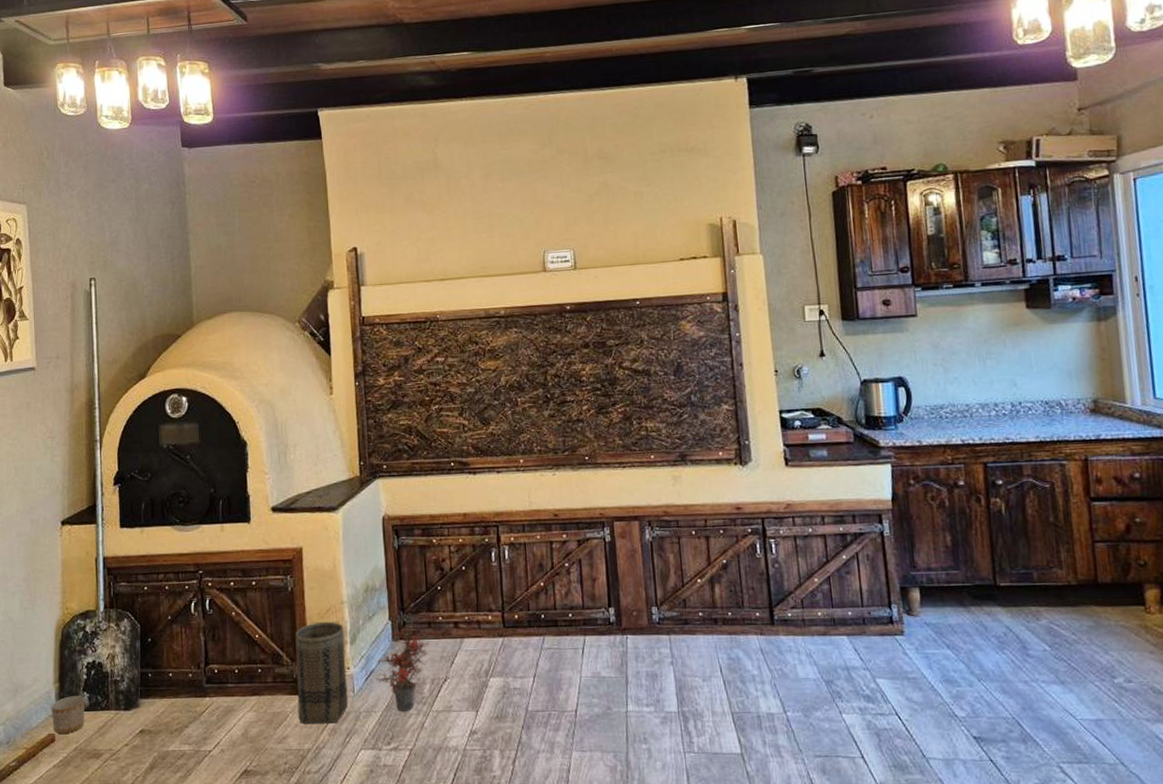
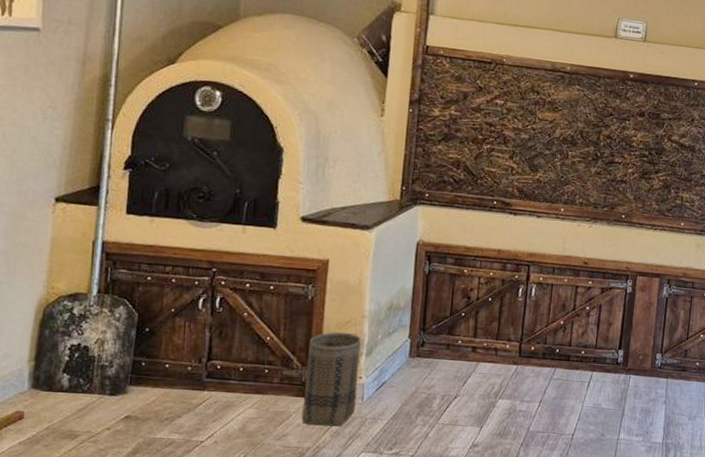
planter: present [51,696,86,733] -> none [22,376,65,412]
potted plant: present [376,612,429,711] -> none [387,333,445,422]

